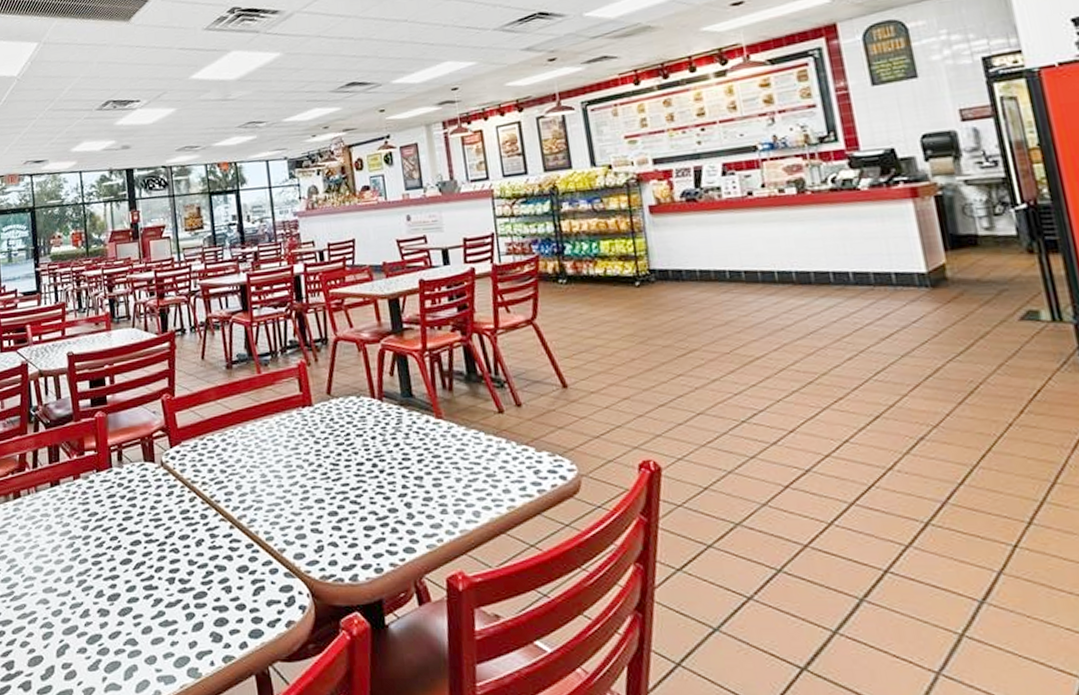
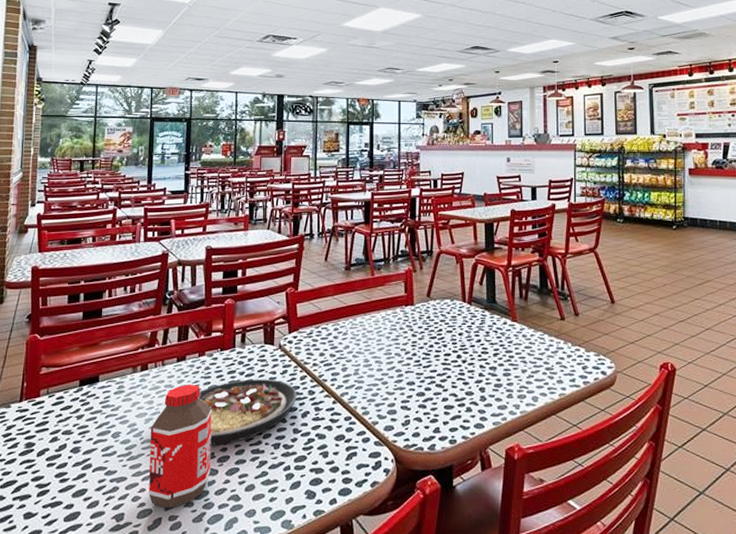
bottle: none [31,511,101,656] -> present [149,384,212,509]
plate: none [78,502,188,582] -> present [198,379,297,445]

